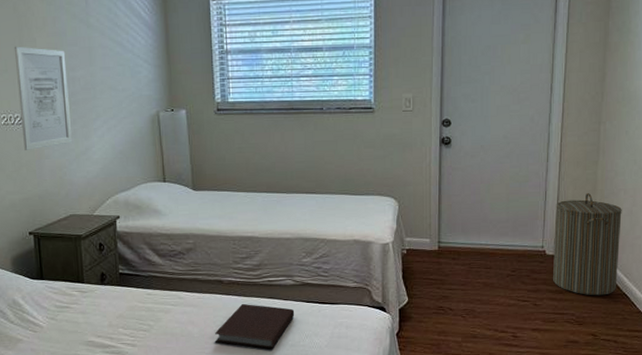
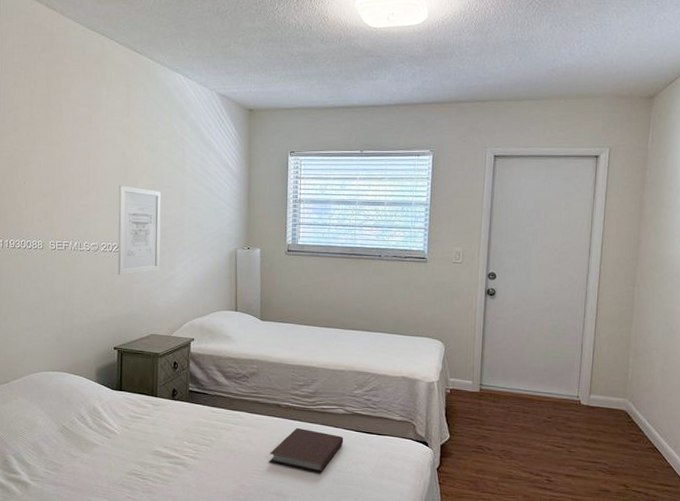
laundry hamper: present [553,192,622,296] -> none [587,348,654,448]

